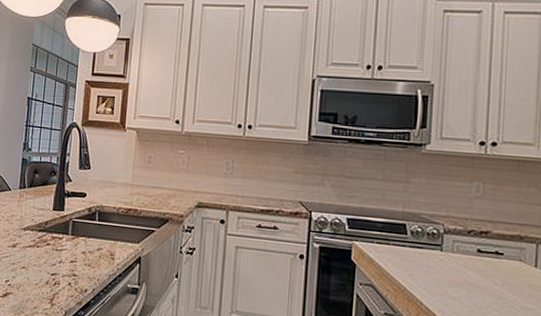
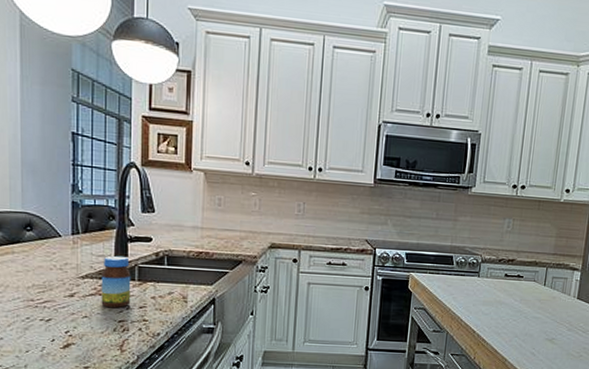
jar: none [38,209,66,261] -> present [101,255,131,309]

